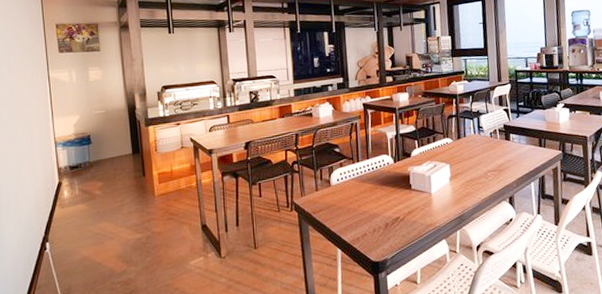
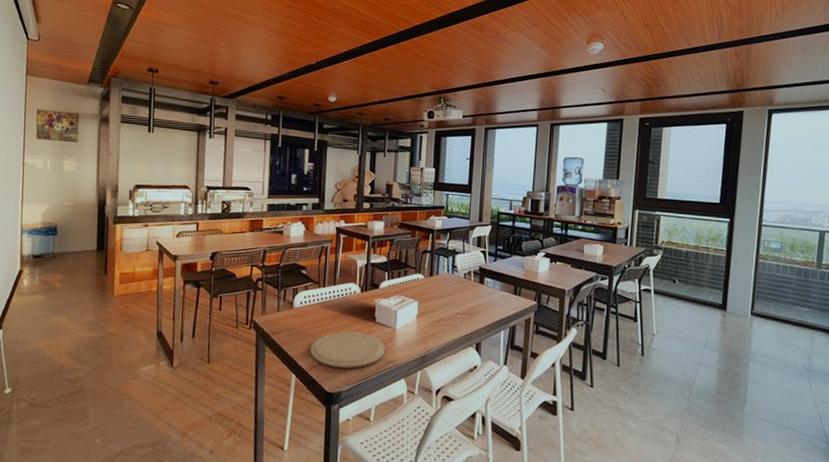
plate: none [352,200,424,237] -> present [311,331,386,368]

